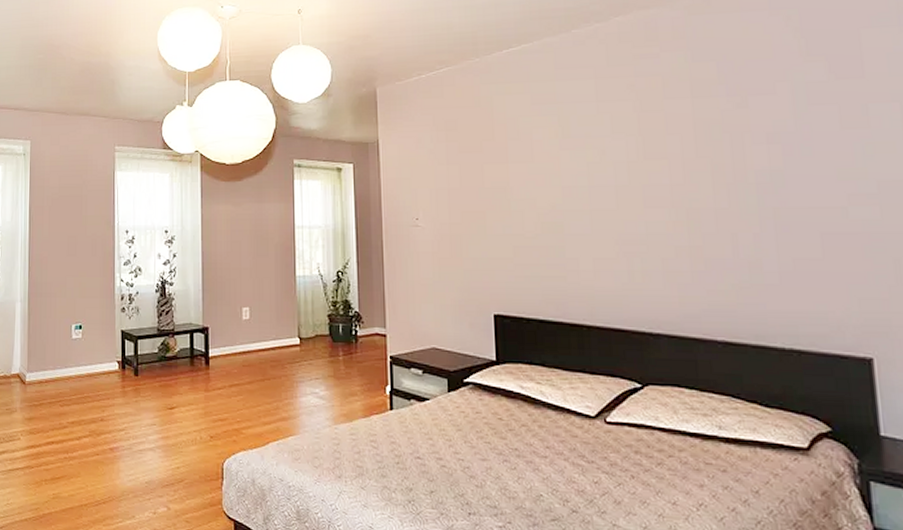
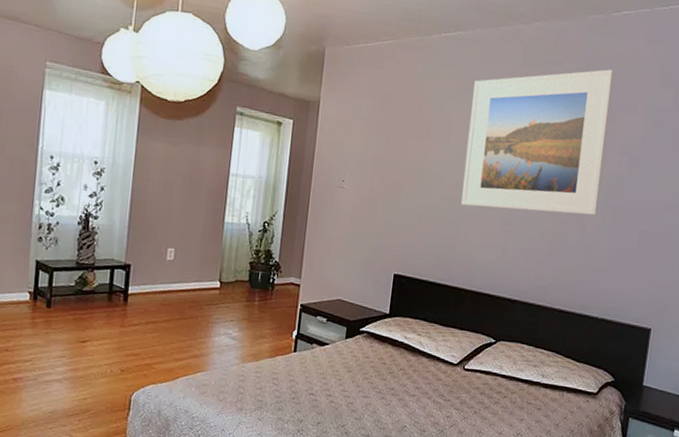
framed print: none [551,50,750,229] -> present [461,69,614,216]

